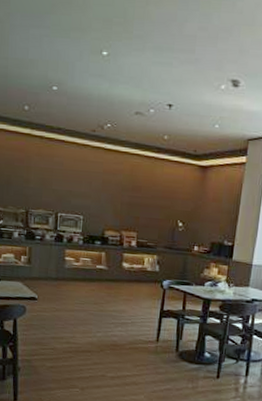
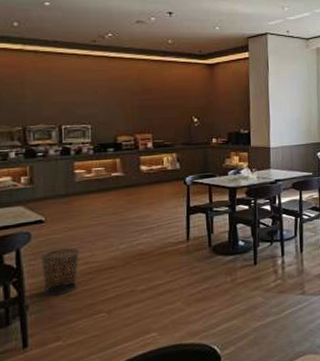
waste bin: none [31,325,64,365] -> present [40,248,80,296]

